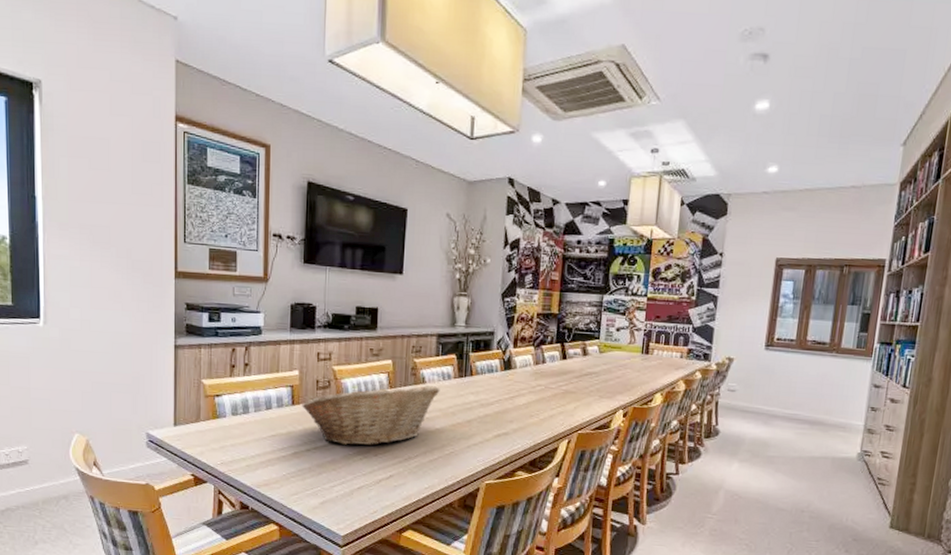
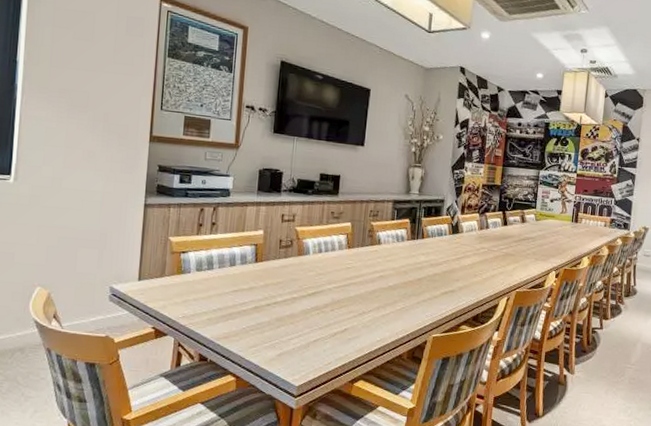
fruit basket: present [302,384,440,445] -> none [264,244,394,301]

